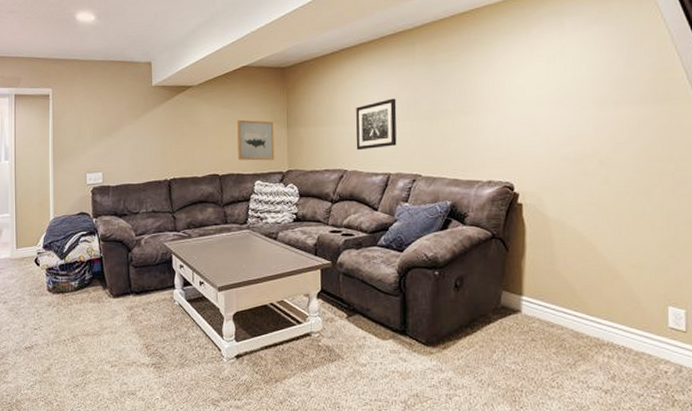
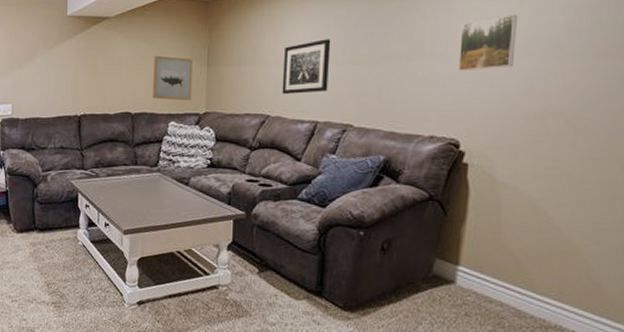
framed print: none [506,71,553,123] -> present [457,14,517,72]

